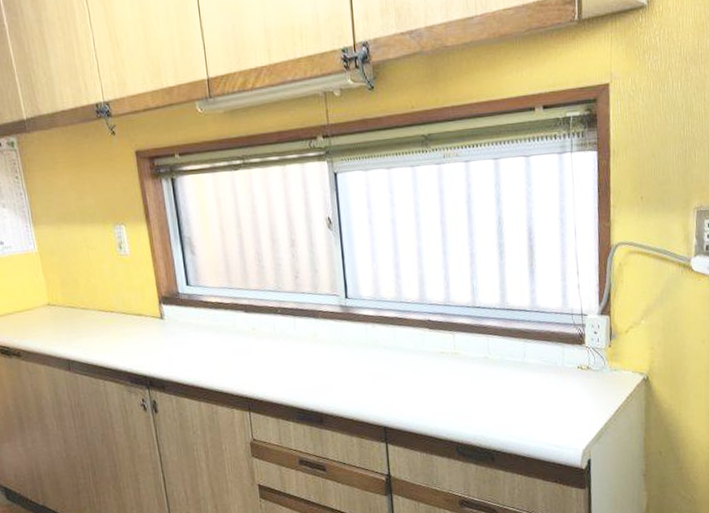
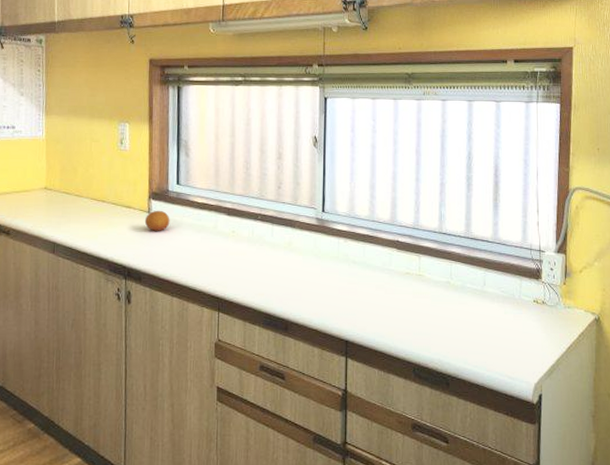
fruit: none [158,314,186,337] -> present [144,210,170,231]

